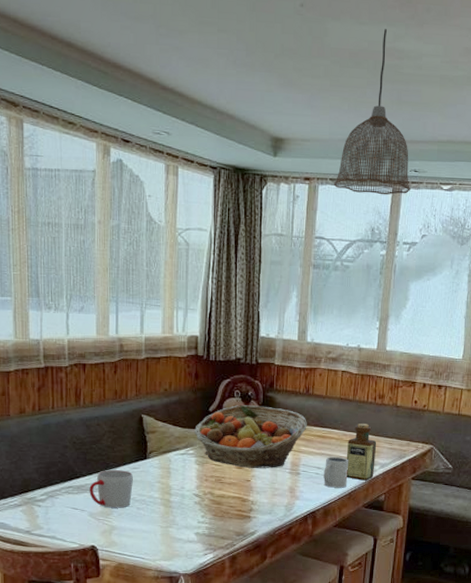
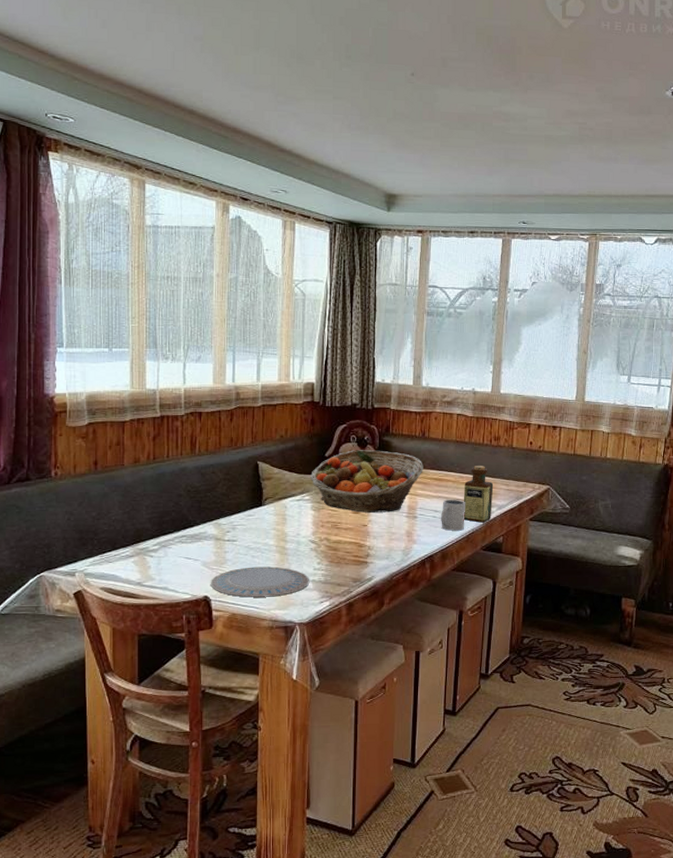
mug: present [89,470,133,508] -> none [203,518,248,557]
plate: none [98,518,194,548] -> present [211,566,310,598]
pendant lamp: present [333,29,411,195] -> none [445,95,520,246]

